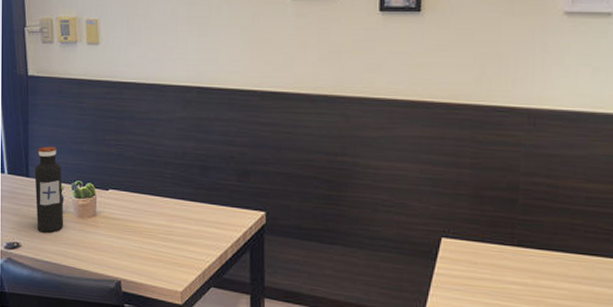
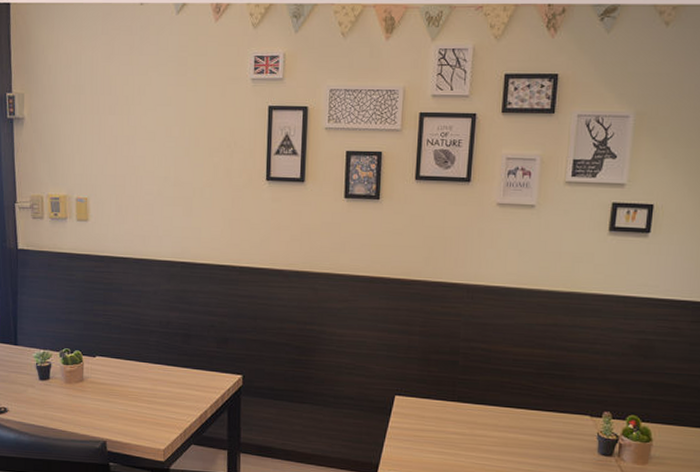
water bottle: present [34,146,64,233] -> none [23,316,52,398]

